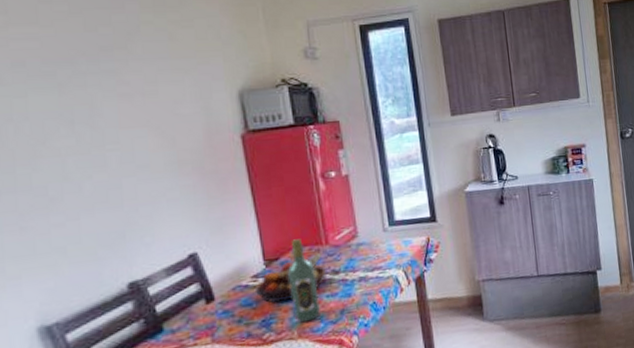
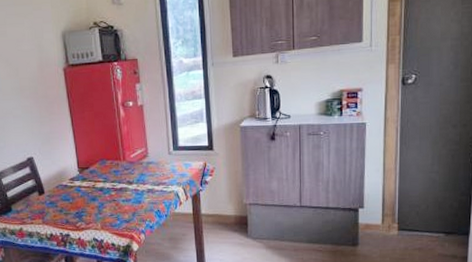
fruit bowl: present [254,253,326,304] -> none [71,167,123,201]
wine bottle: present [287,238,320,323] -> none [94,154,117,218]

